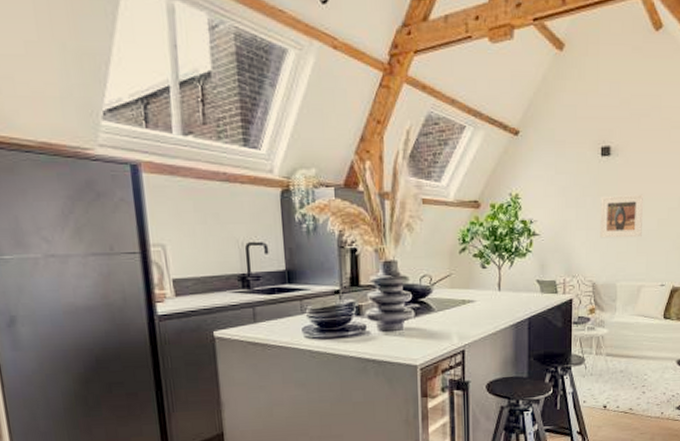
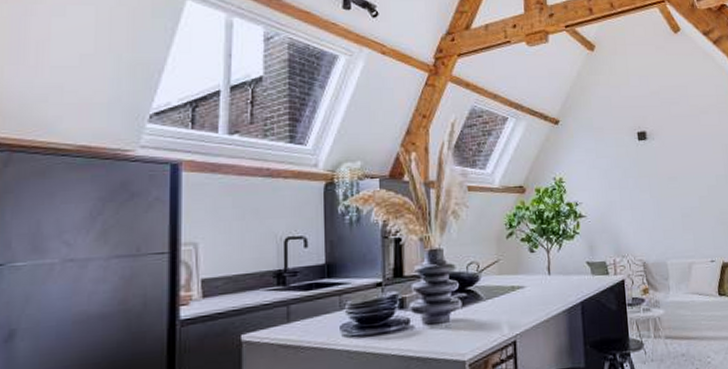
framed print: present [600,194,643,238] -> none [642,173,686,217]

